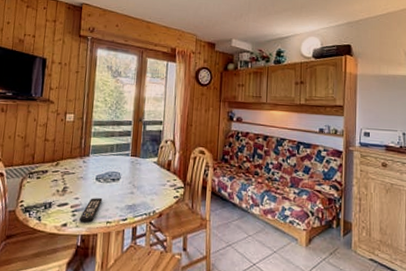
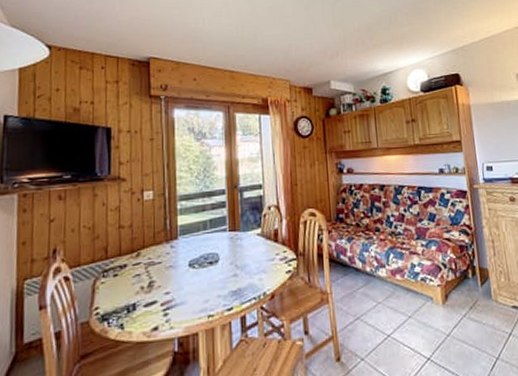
remote control: present [79,198,103,224] -> none [173,288,200,323]

